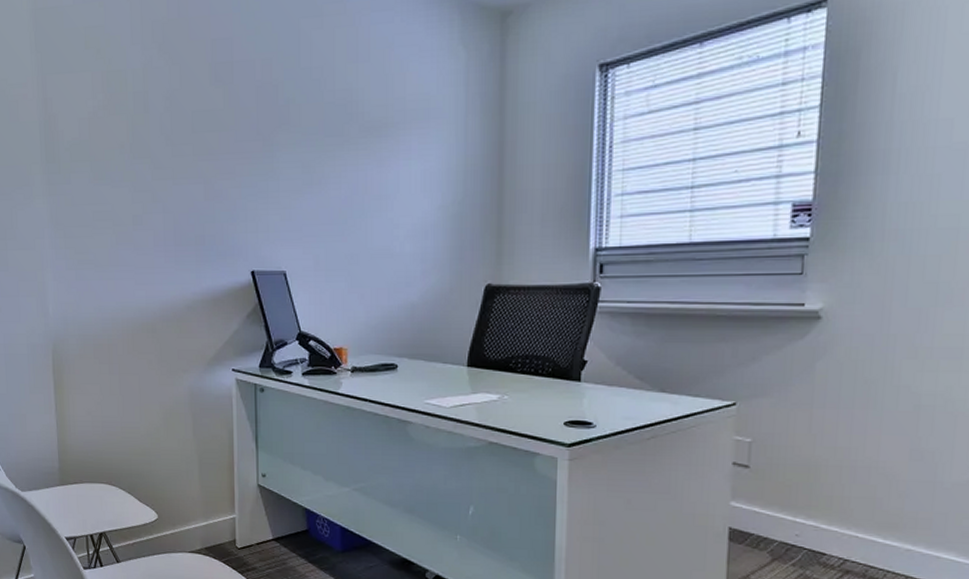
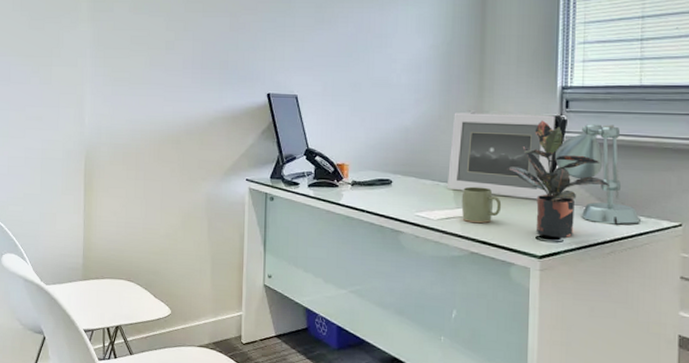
picture frame: none [460,282,587,381] -> present [446,112,555,200]
mug: none [477,368,524,410] -> present [461,186,502,224]
potted plant: none [530,288,651,424] -> present [507,120,609,239]
desk lamp: none [585,291,687,407] -> present [554,124,640,226]

